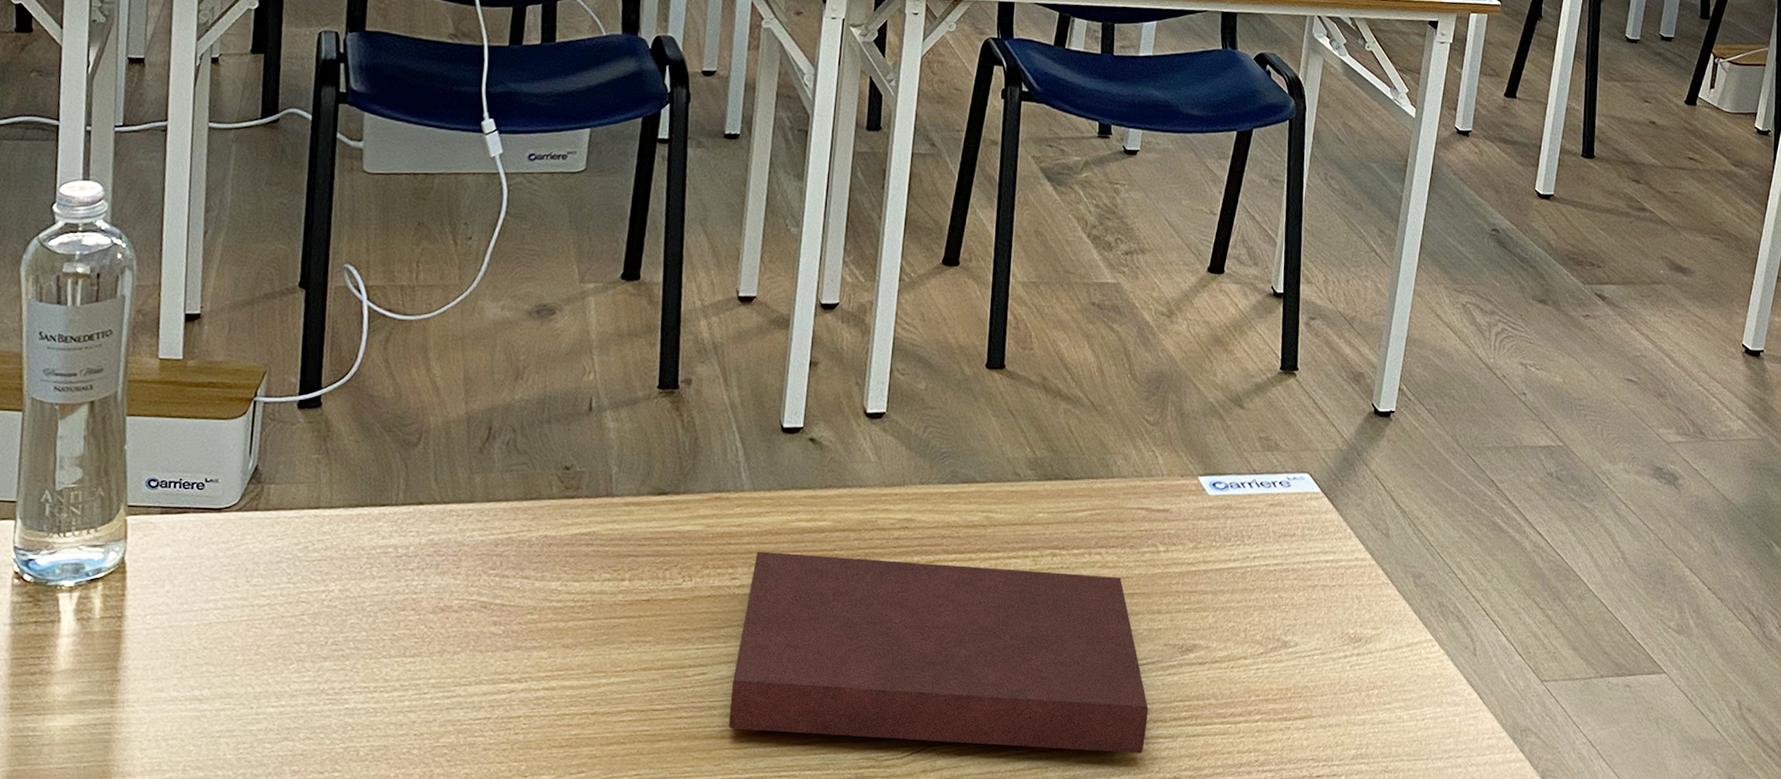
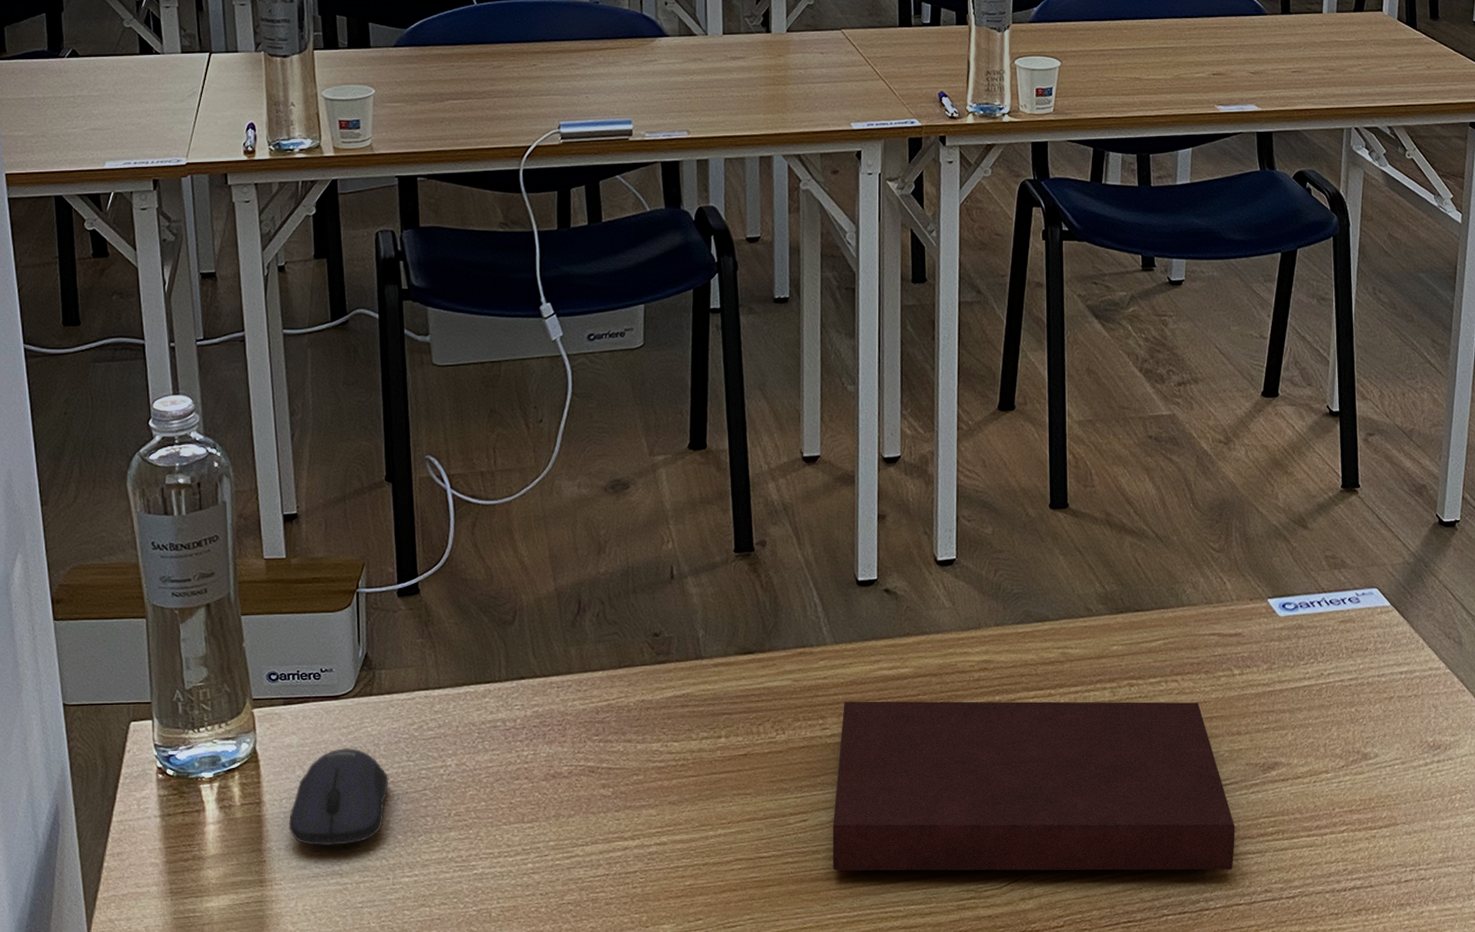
computer mouse: none [150,564,266,669] -> present [288,748,389,847]

